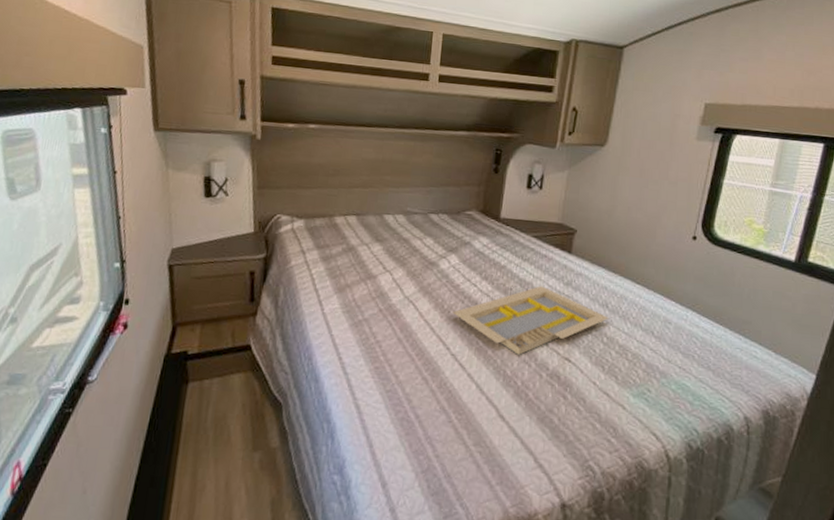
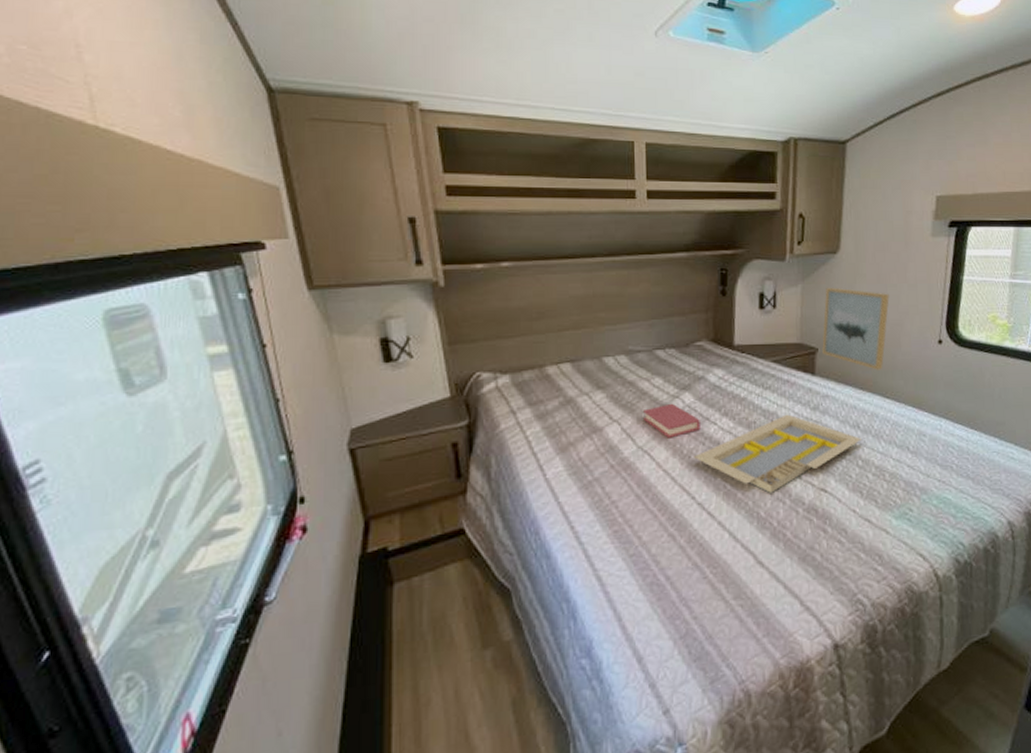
book: none [413,262,462,293] -> present [644,403,701,438]
wall art: none [581,176,650,257] -> present [822,287,889,370]

